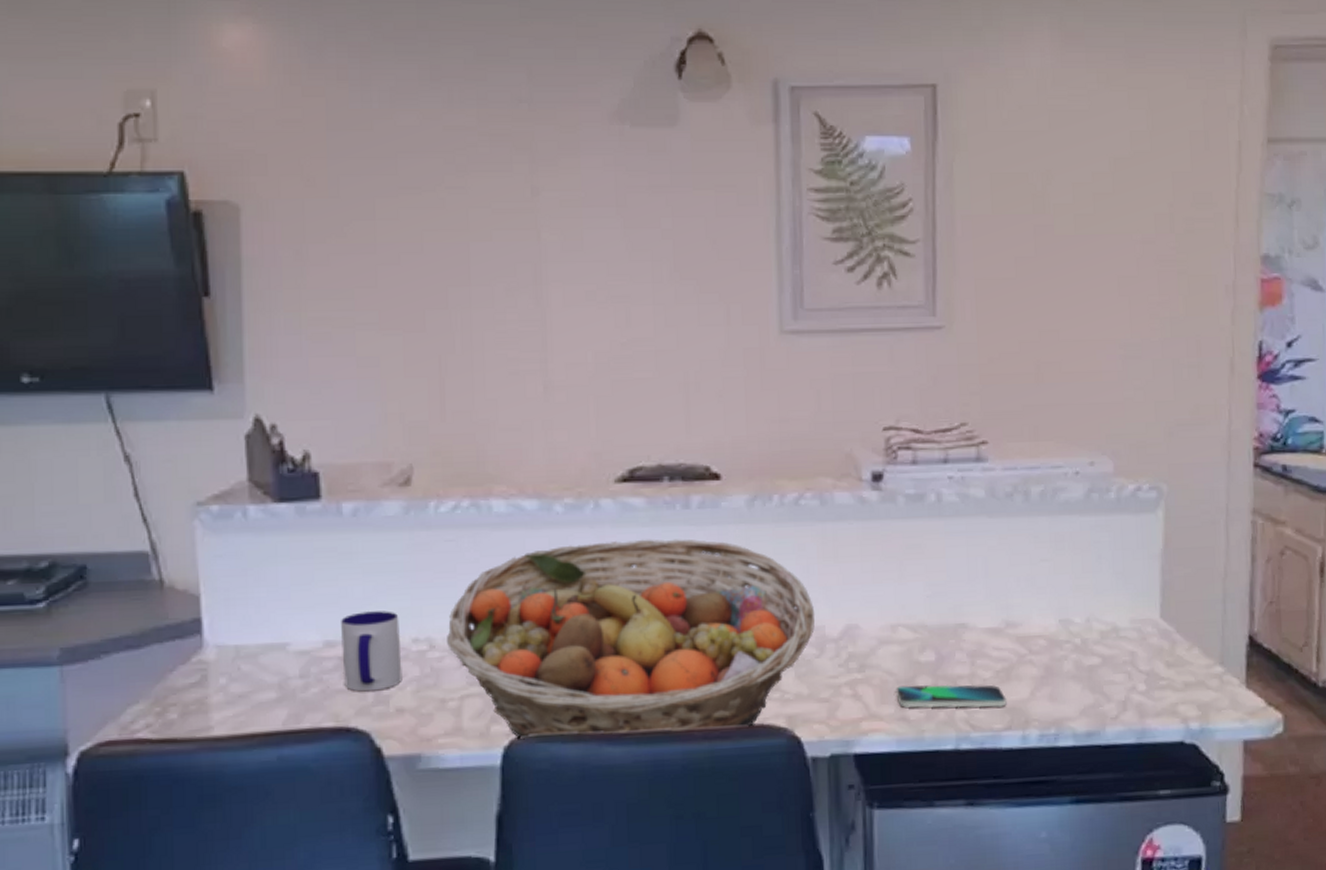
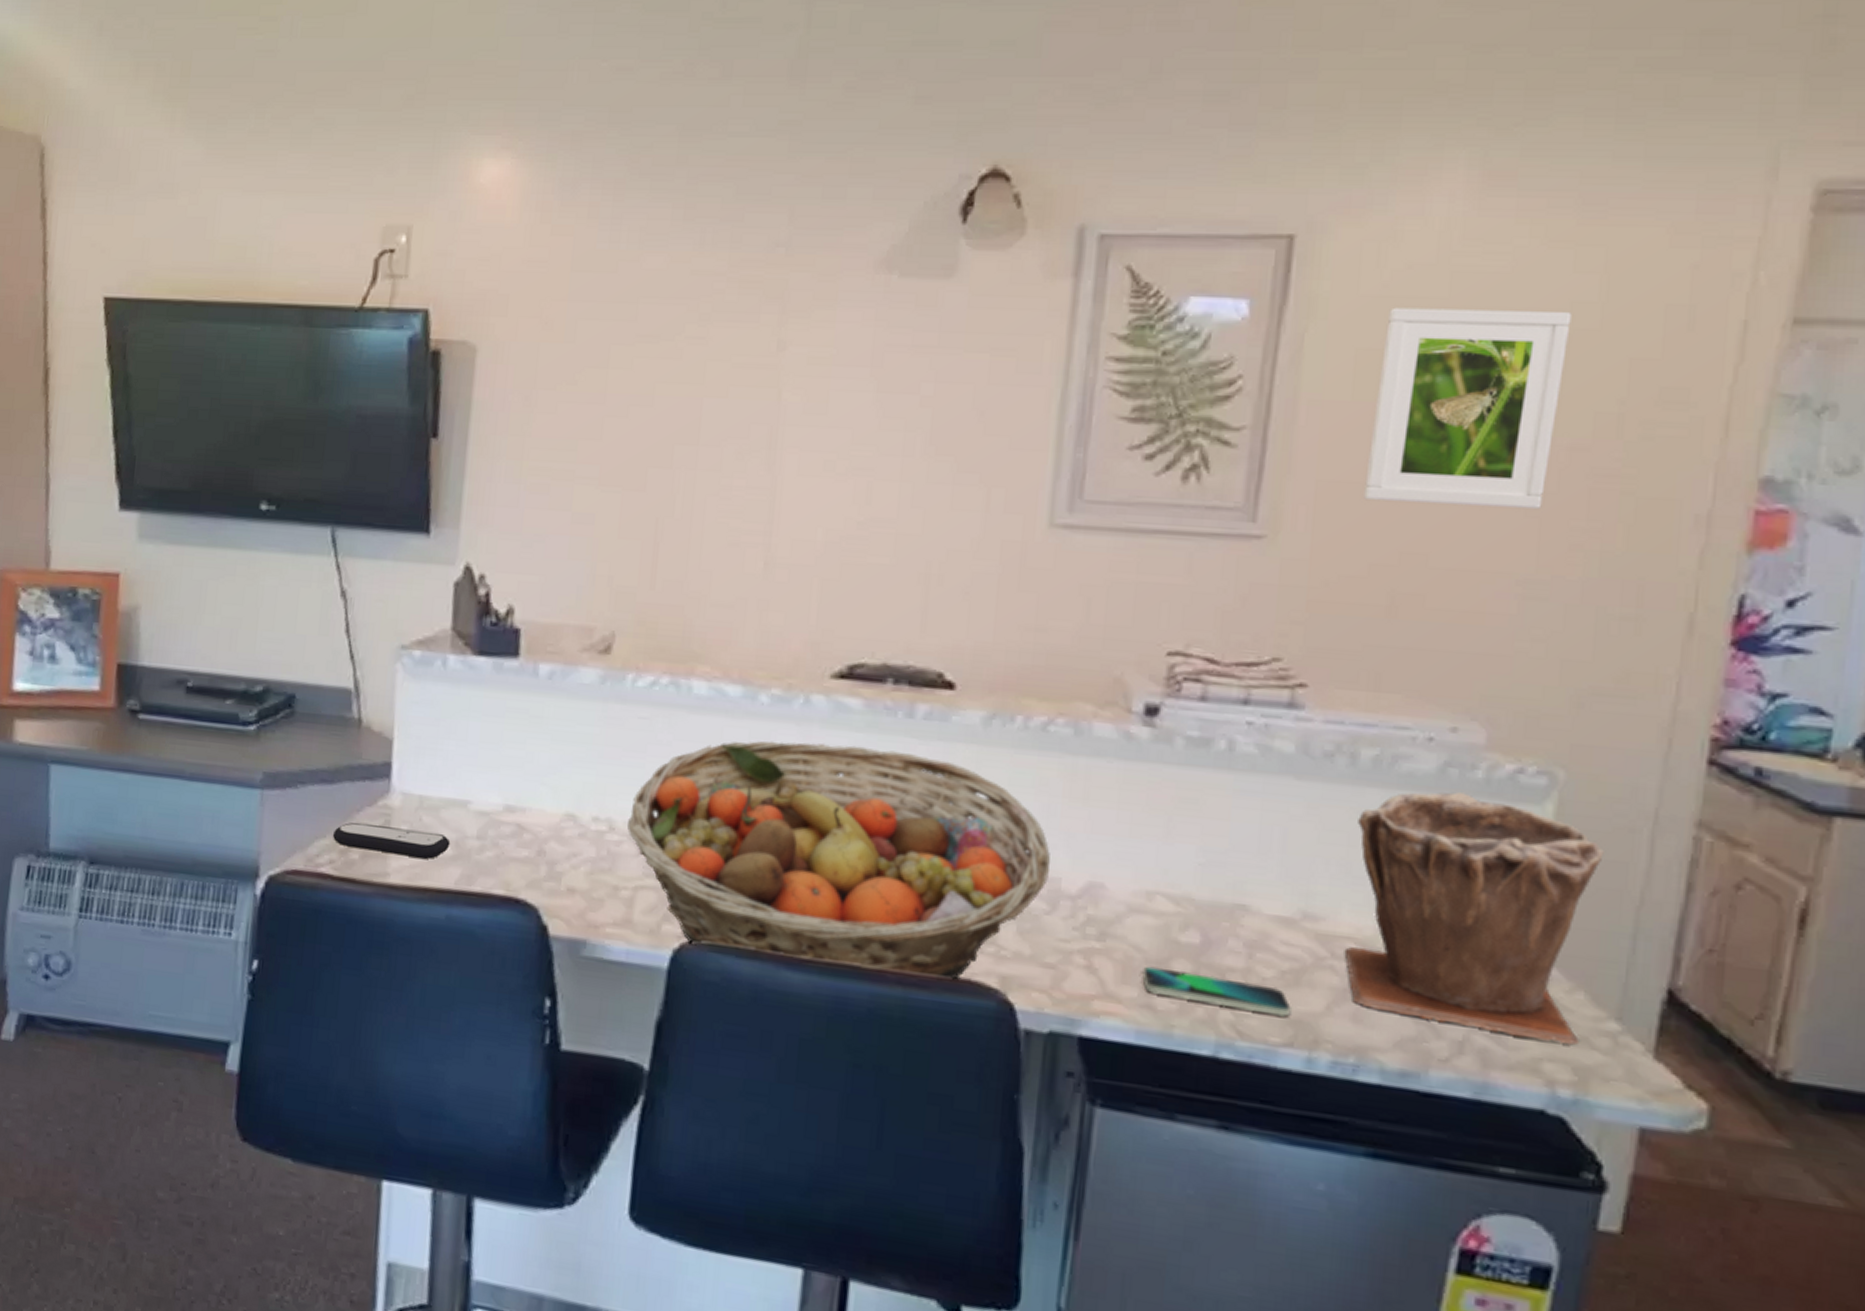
remote control: none [147,679,273,708] -> present [333,822,451,860]
mug: present [341,611,402,692] -> none [519,780,582,866]
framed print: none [1009,138,1132,292] -> present [1364,307,1572,510]
plant pot: none [1035,511,1199,690] -> present [1344,792,1604,1045]

